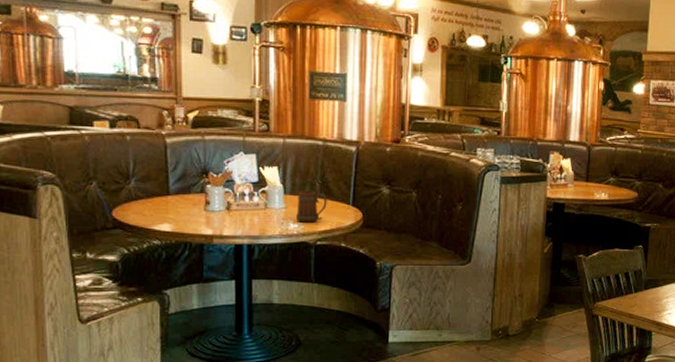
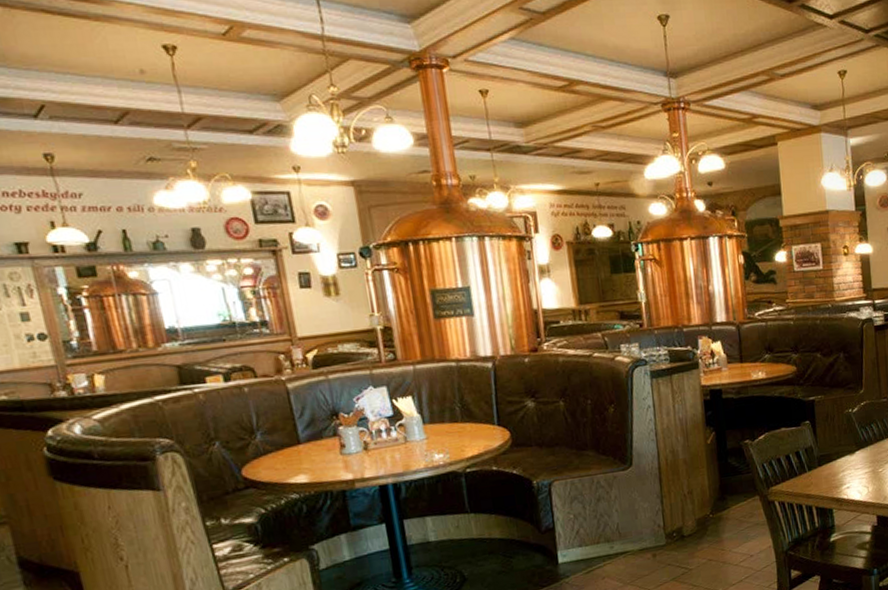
beer mug: present [295,190,327,223] -> none [438,416,471,452]

